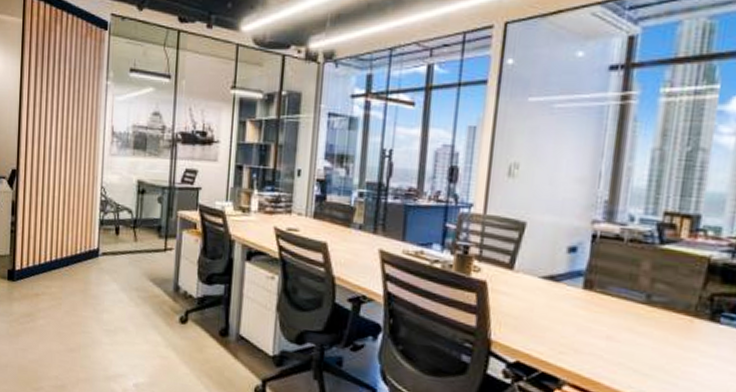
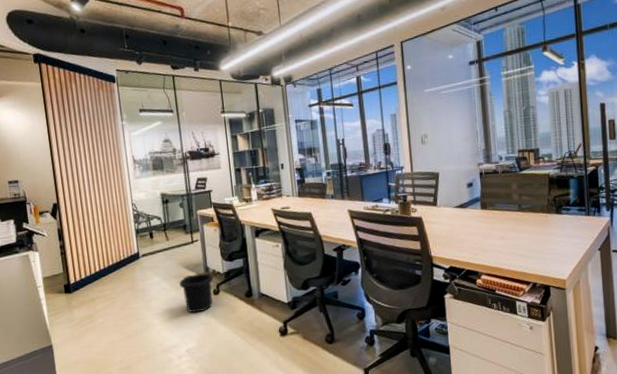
trash can: none [140,291,183,341] -> present [179,273,213,313]

